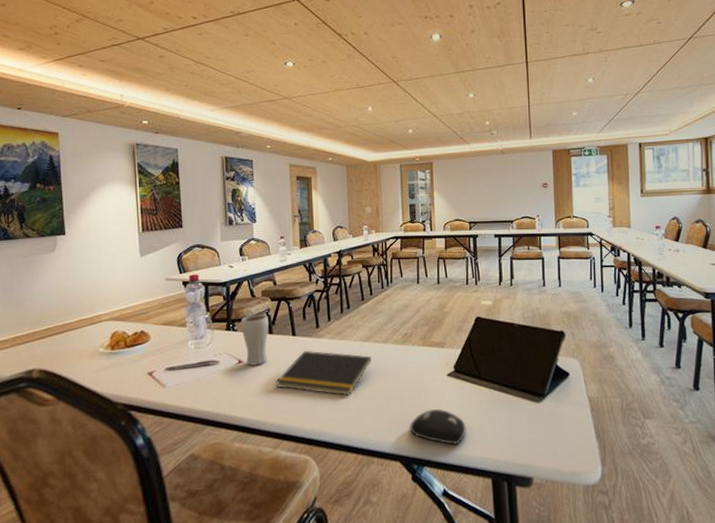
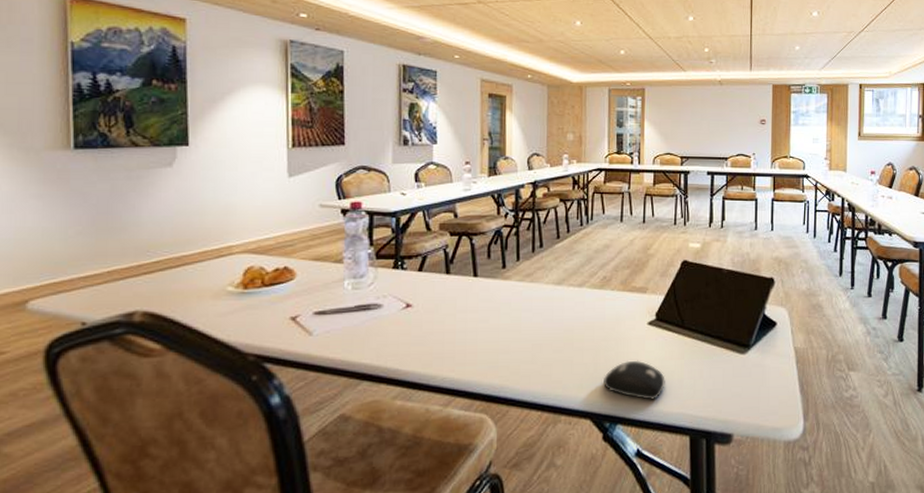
drinking glass: present [241,314,269,365] -> none [411,251,446,310]
notepad: present [275,350,371,396] -> none [450,293,564,346]

